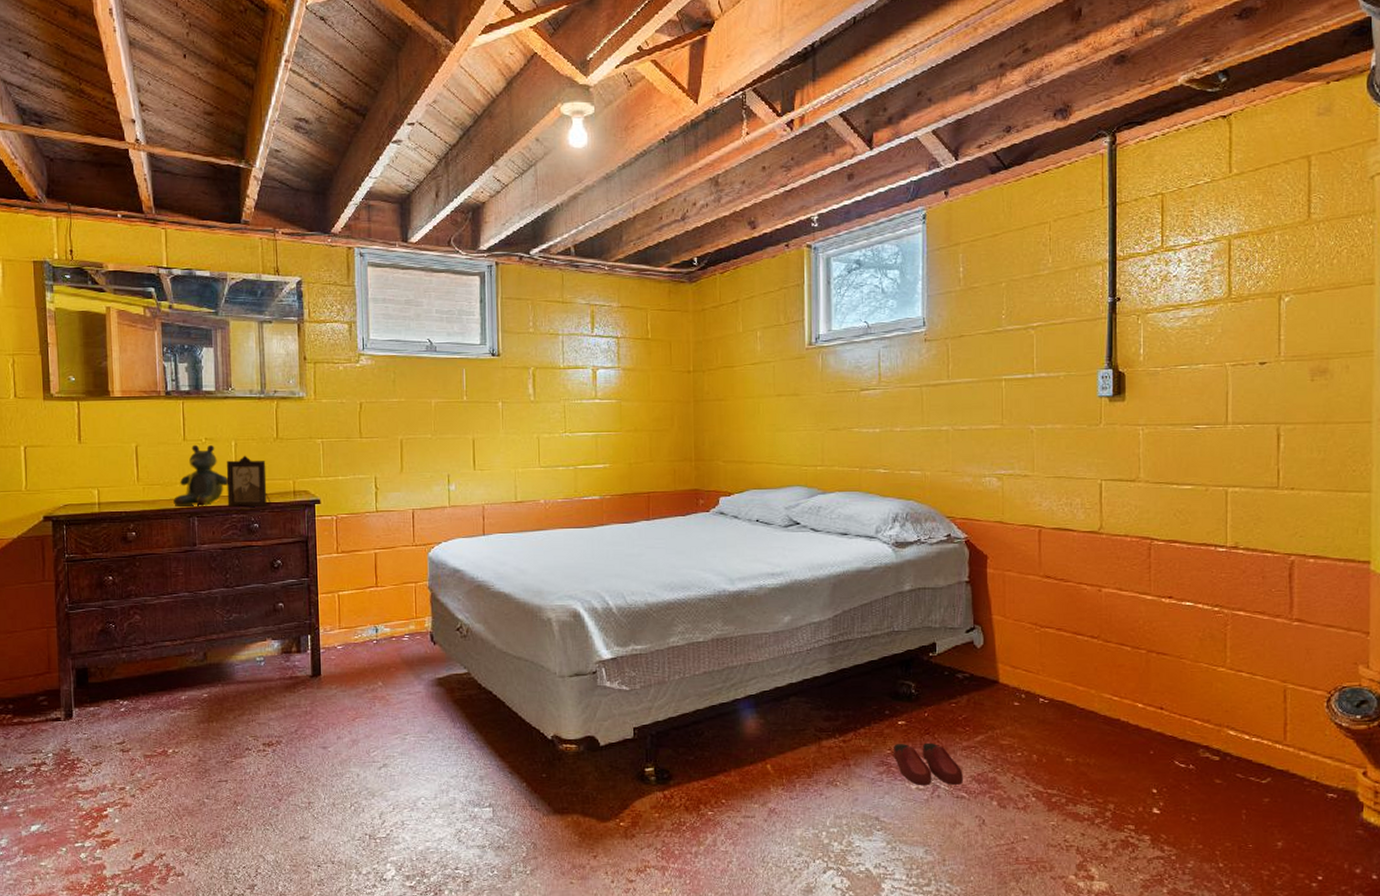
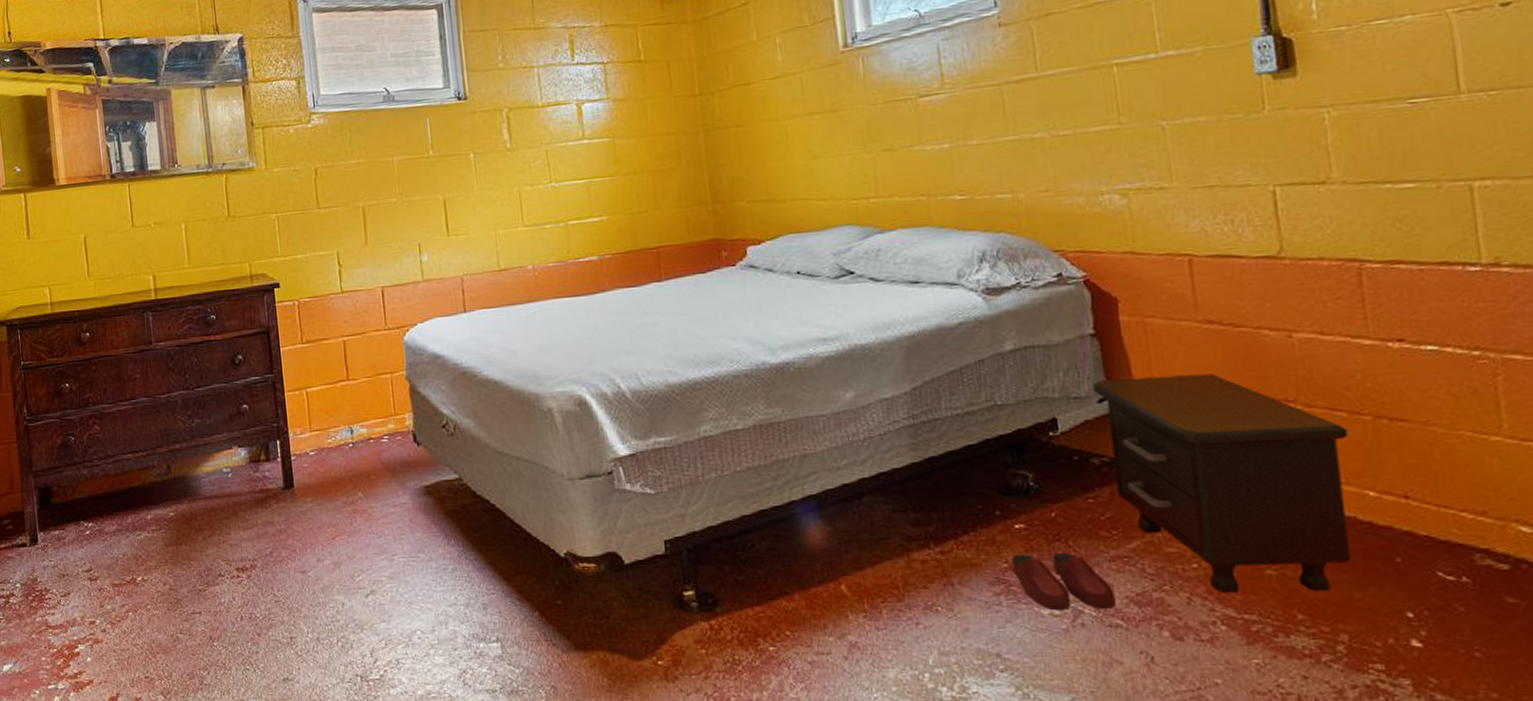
stuffed animal: present [173,444,228,507] -> none [126,230,181,301]
photo frame: present [226,455,271,508] -> none [177,238,227,299]
nightstand: none [963,615,1130,774] -> present [1092,373,1351,592]

